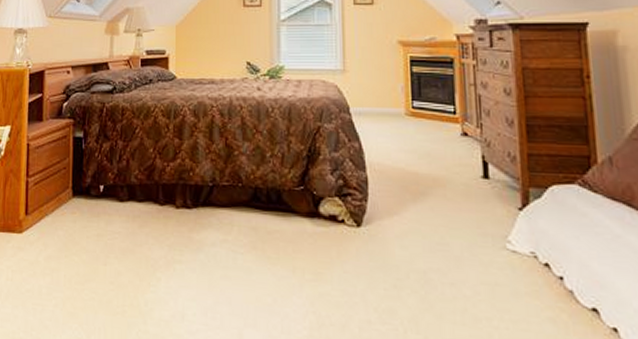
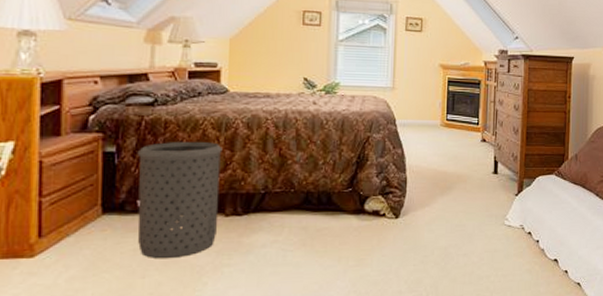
laundry basket: none [100,128,172,248] -> present [137,141,222,259]

